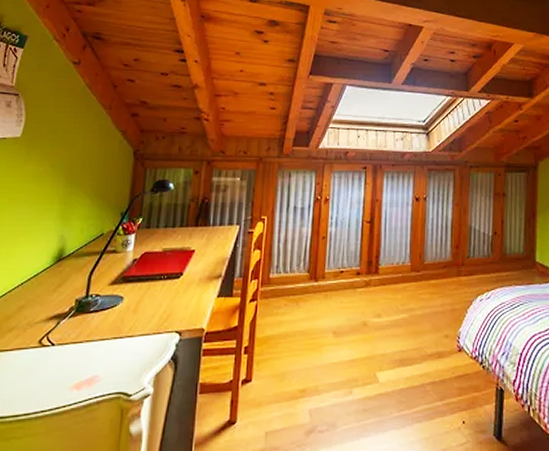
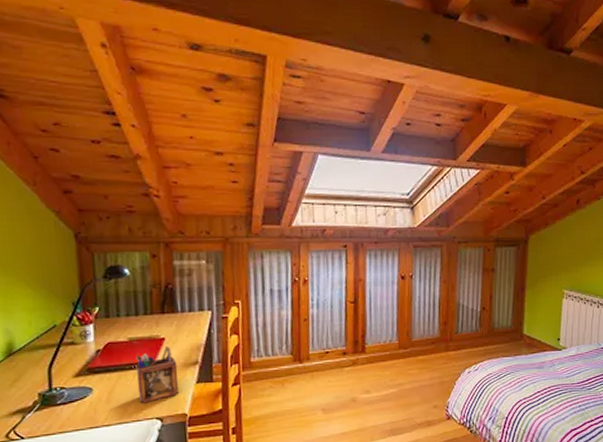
desk organizer: none [163,259,203,316] -> present [135,347,178,404]

